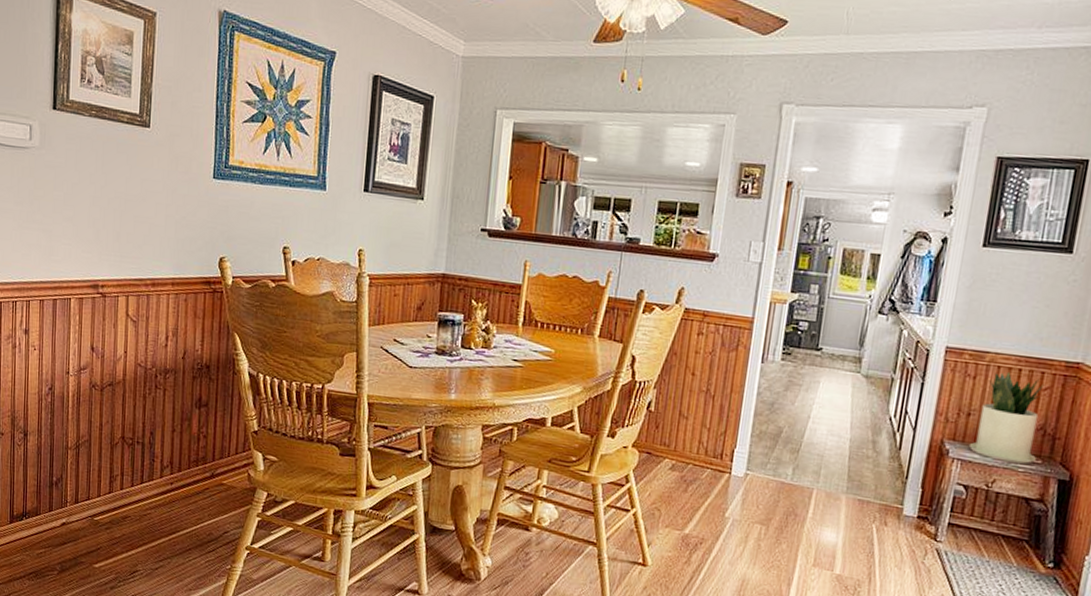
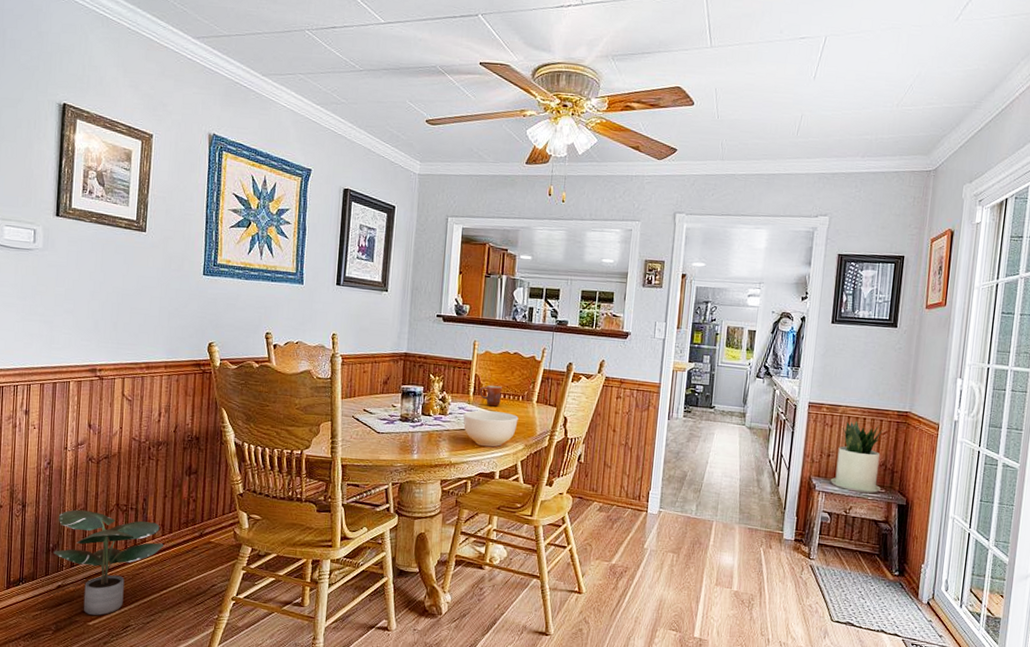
potted plant: none [57,441,172,558] -> present [54,509,164,616]
bowl: none [509,344,576,389] -> present [463,410,518,447]
mug: none [530,314,559,341] -> present [479,385,503,407]

